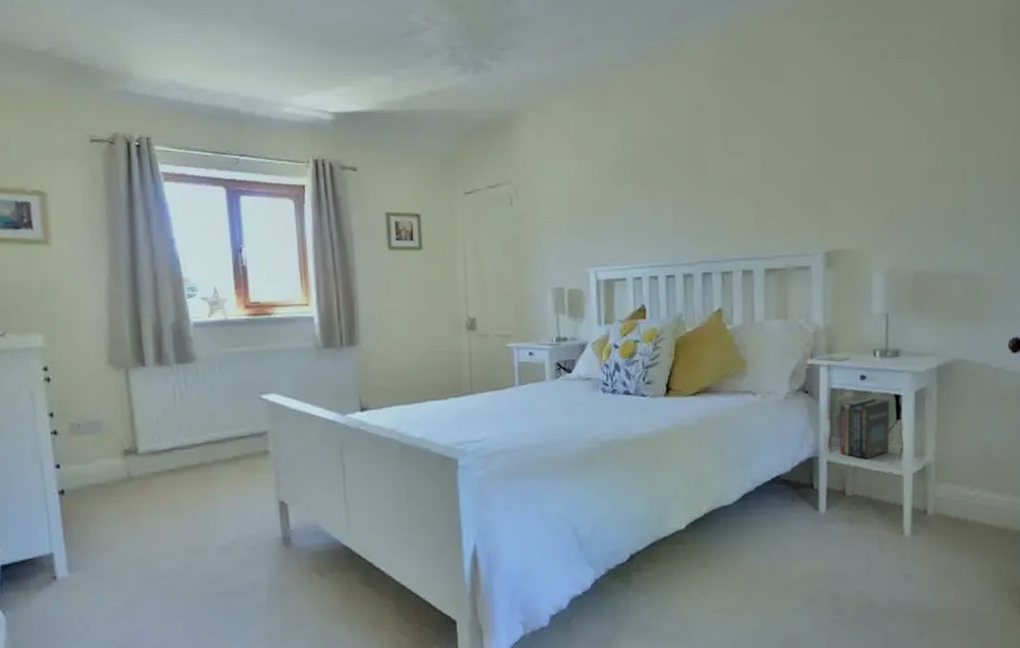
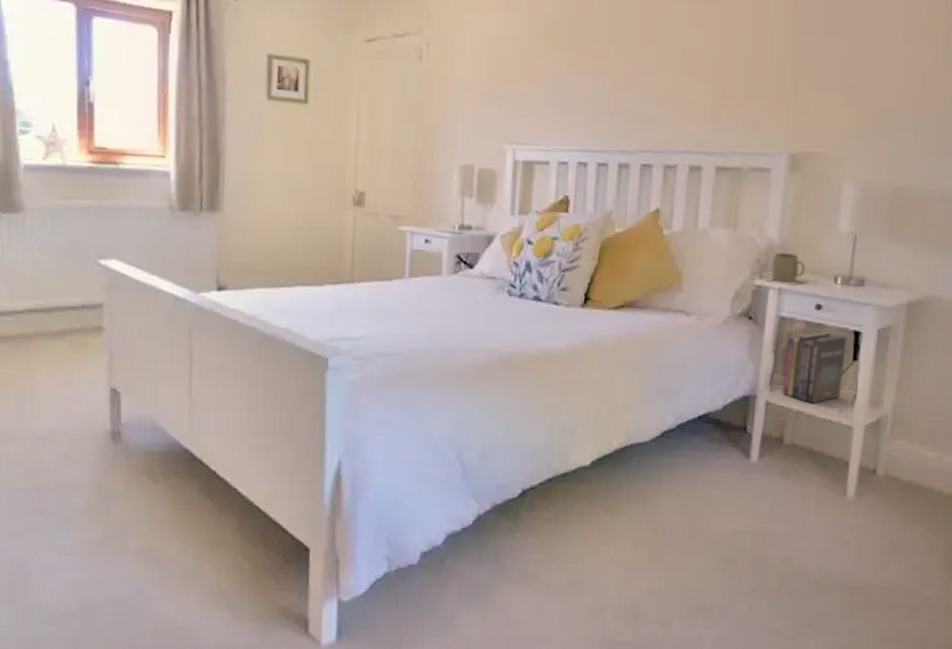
mug: none [820,335,848,360] -> present [771,253,805,283]

